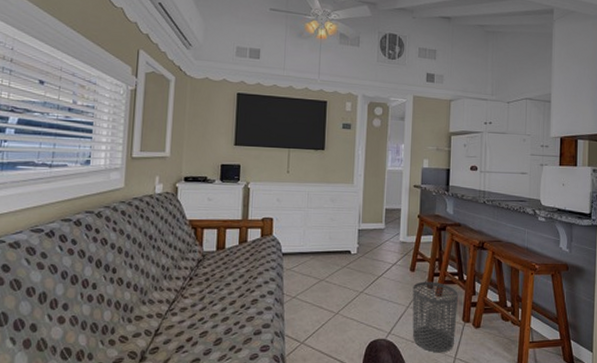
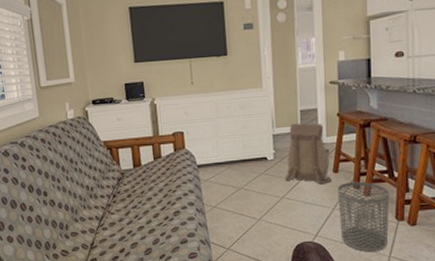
backpack: none [365,220,408,281] -> present [285,123,332,184]

